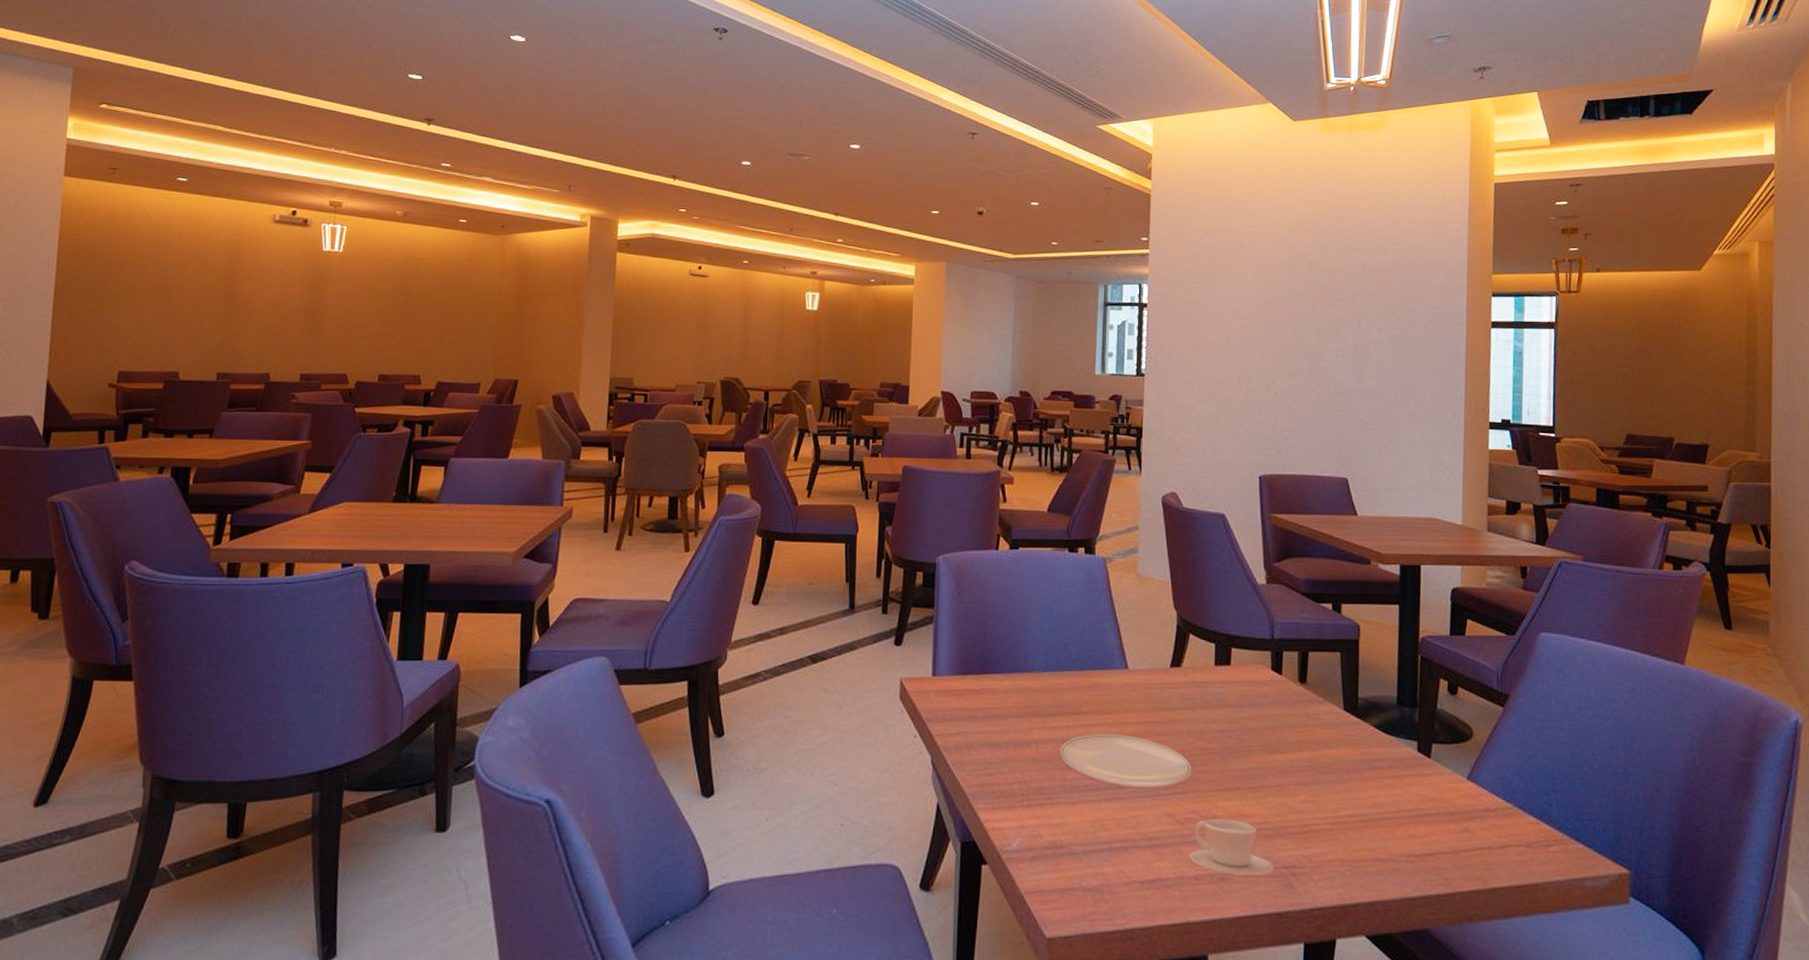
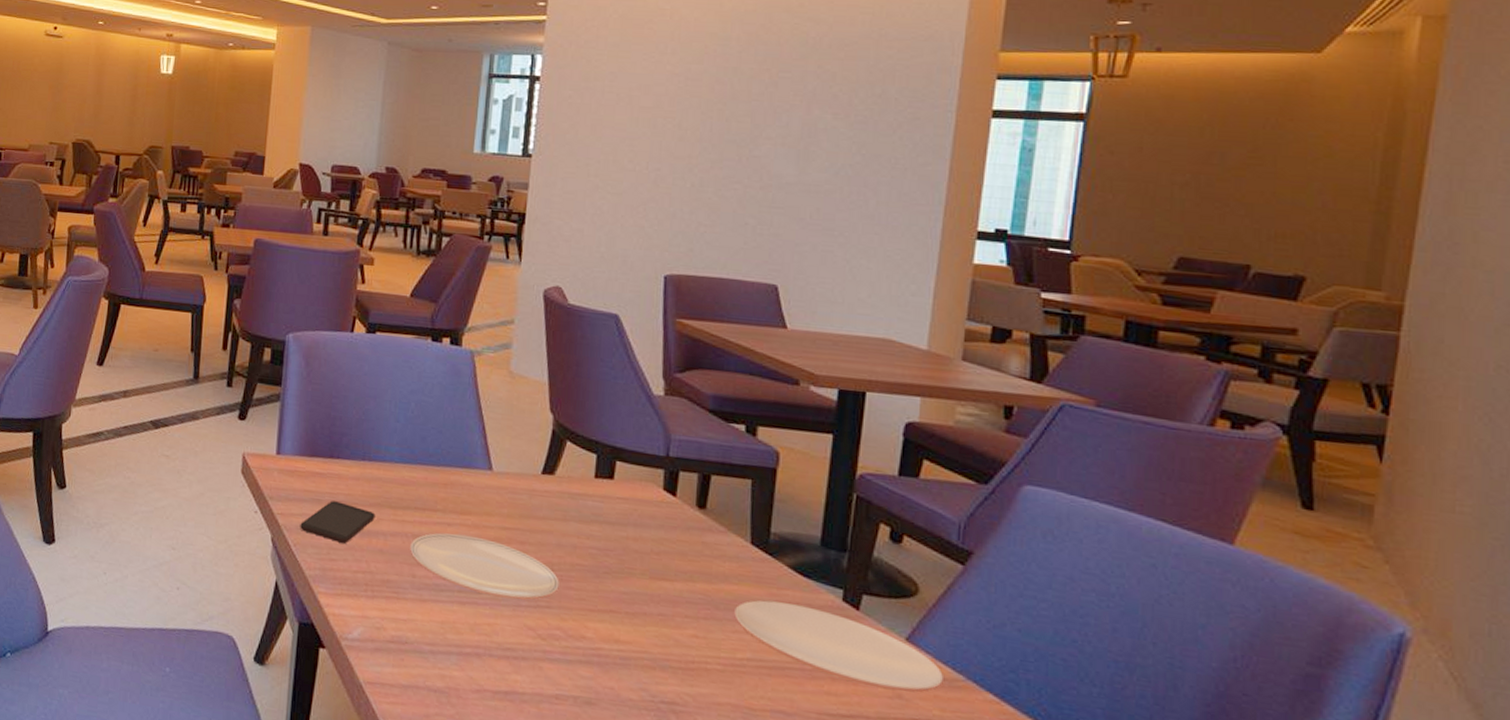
mobile phone: none [958,716,1027,756] -> present [300,501,376,544]
cup: present [1188,818,1275,876] -> none [549,638,651,707]
plate: none [1335,760,1497,826] -> present [734,600,943,693]

